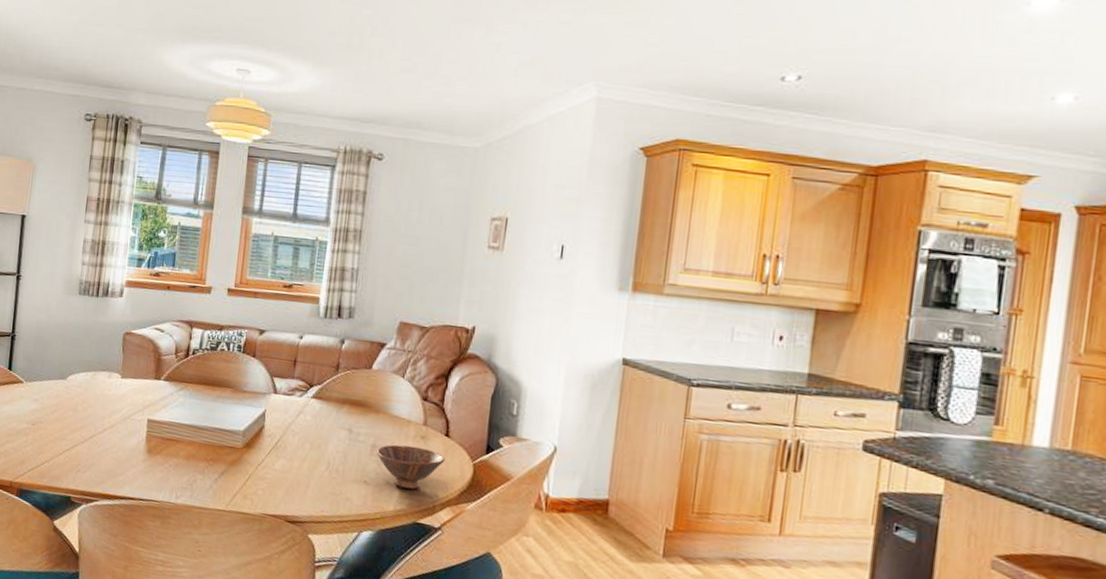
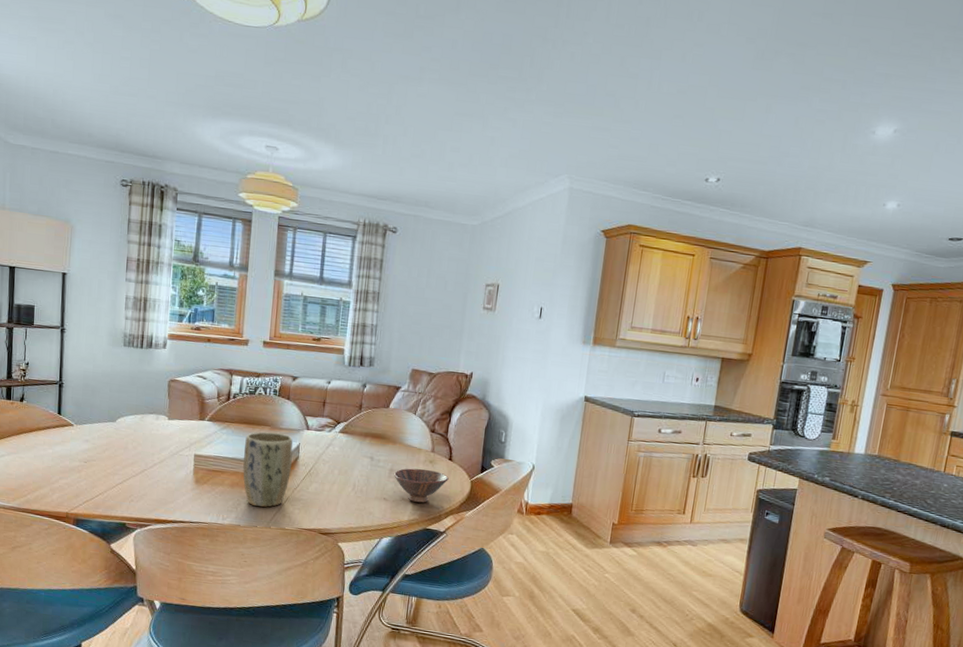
plant pot: none [200,395,258,486] -> present [243,432,293,507]

